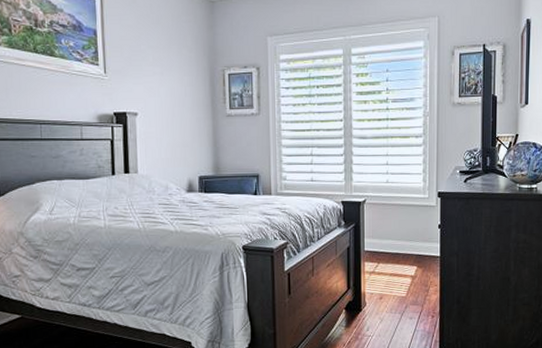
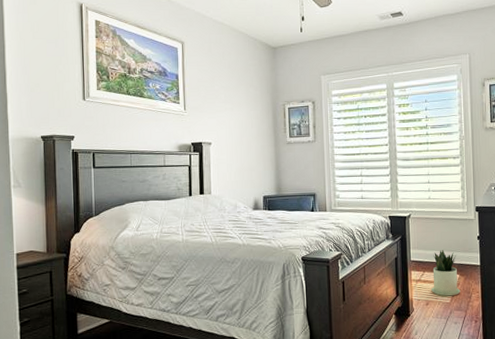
planter: none [386,239,418,290] -> present [431,250,461,296]

